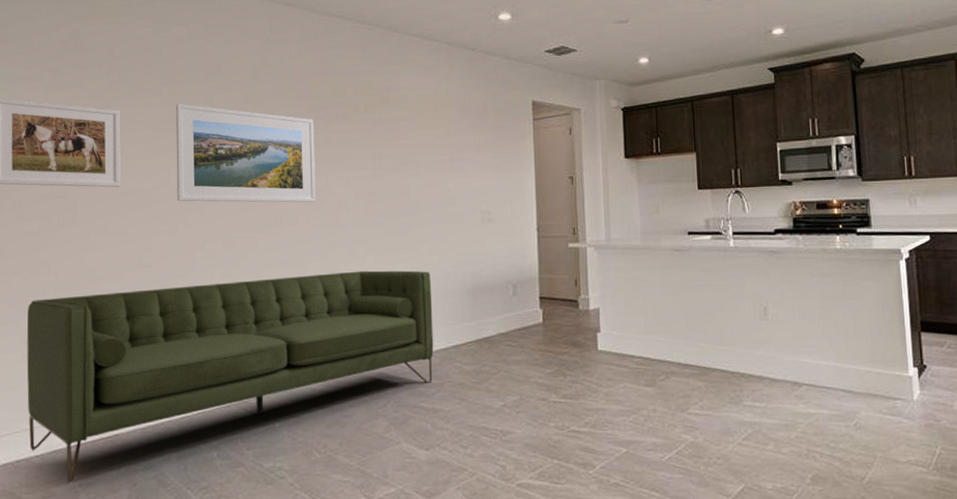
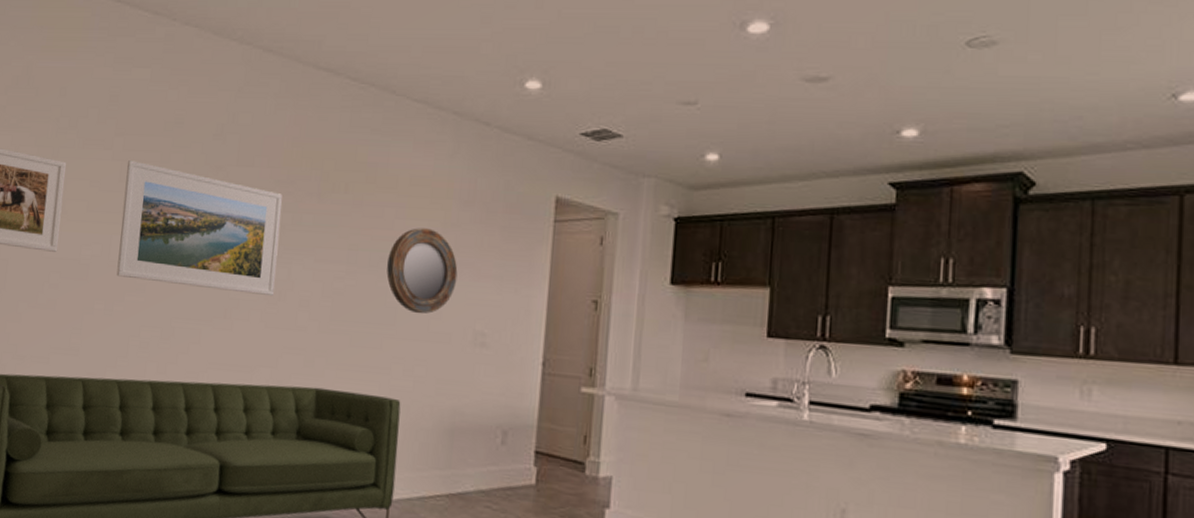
home mirror: none [407,135,464,203] -> present [386,228,458,314]

